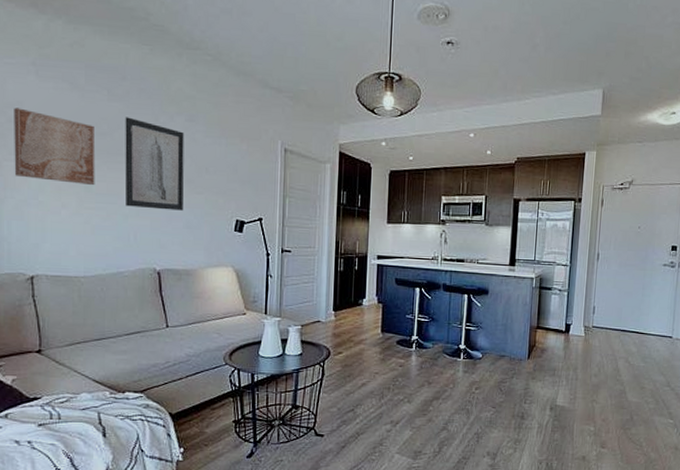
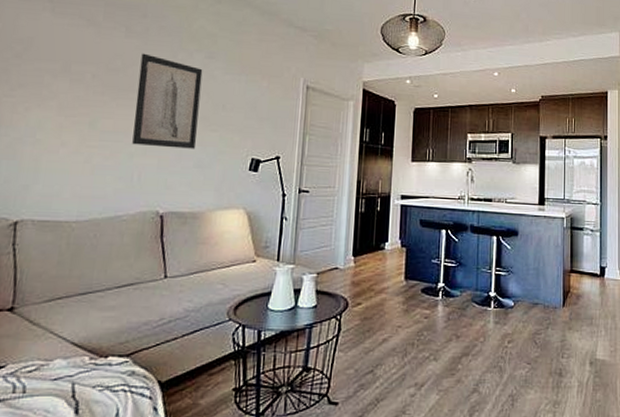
wall art: present [14,107,95,186] -> none [13,43,108,123]

